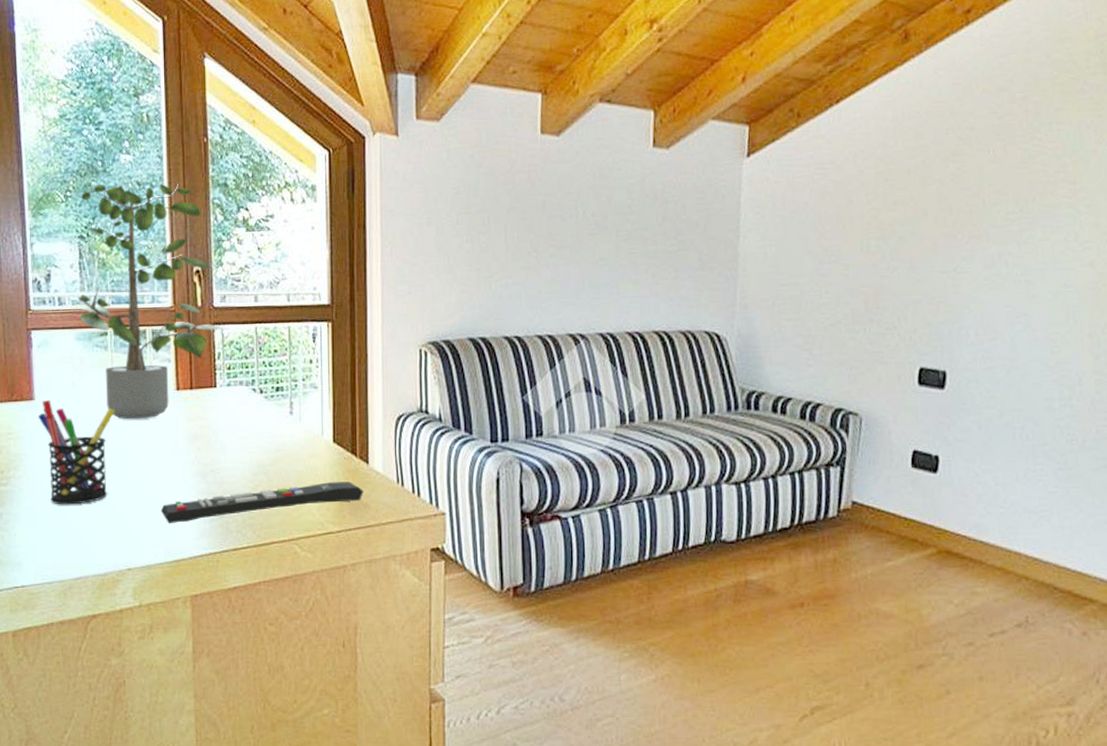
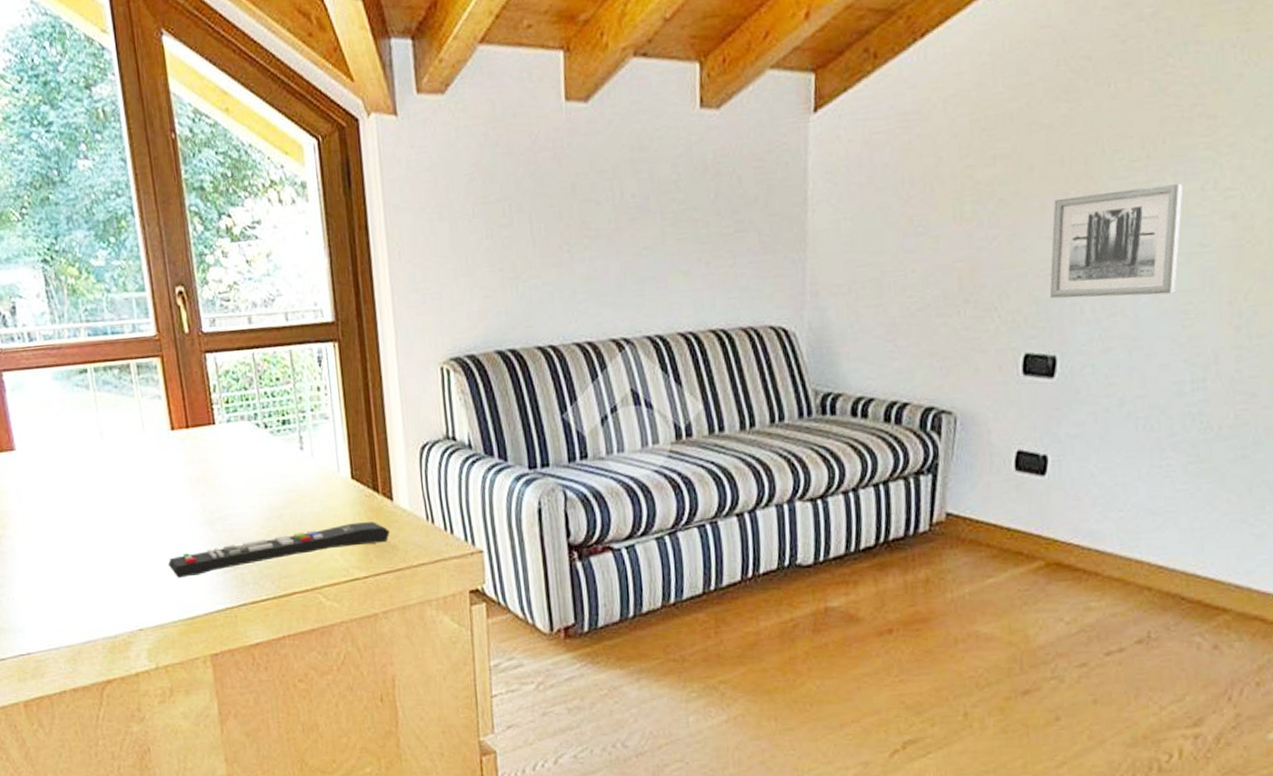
pen holder: present [38,399,115,505] -> none [22,449,108,564]
potted plant: present [74,181,229,420] -> none [33,190,223,466]
wall art: none [940,234,1050,325] -> present [1049,183,1183,299]

